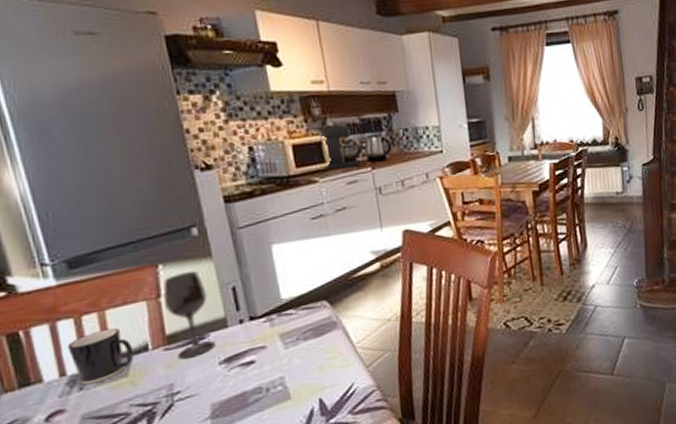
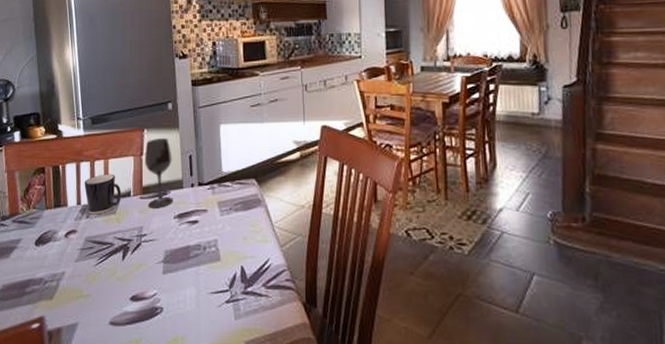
coffee maker: present [319,125,361,170] -> none [264,28,294,66]
kettle: present [364,134,392,163] -> none [297,37,319,62]

